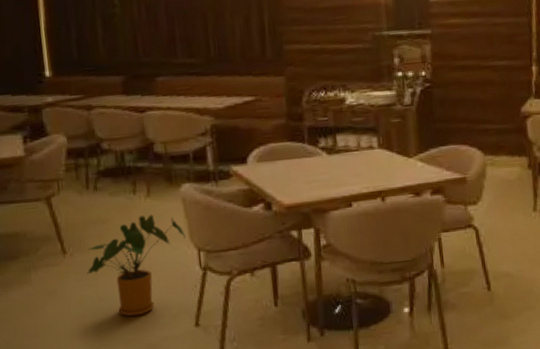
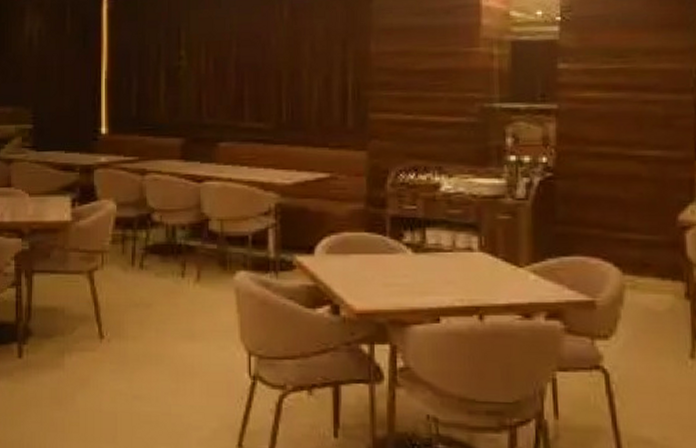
house plant: present [86,214,186,317] -> none [122,304,237,424]

